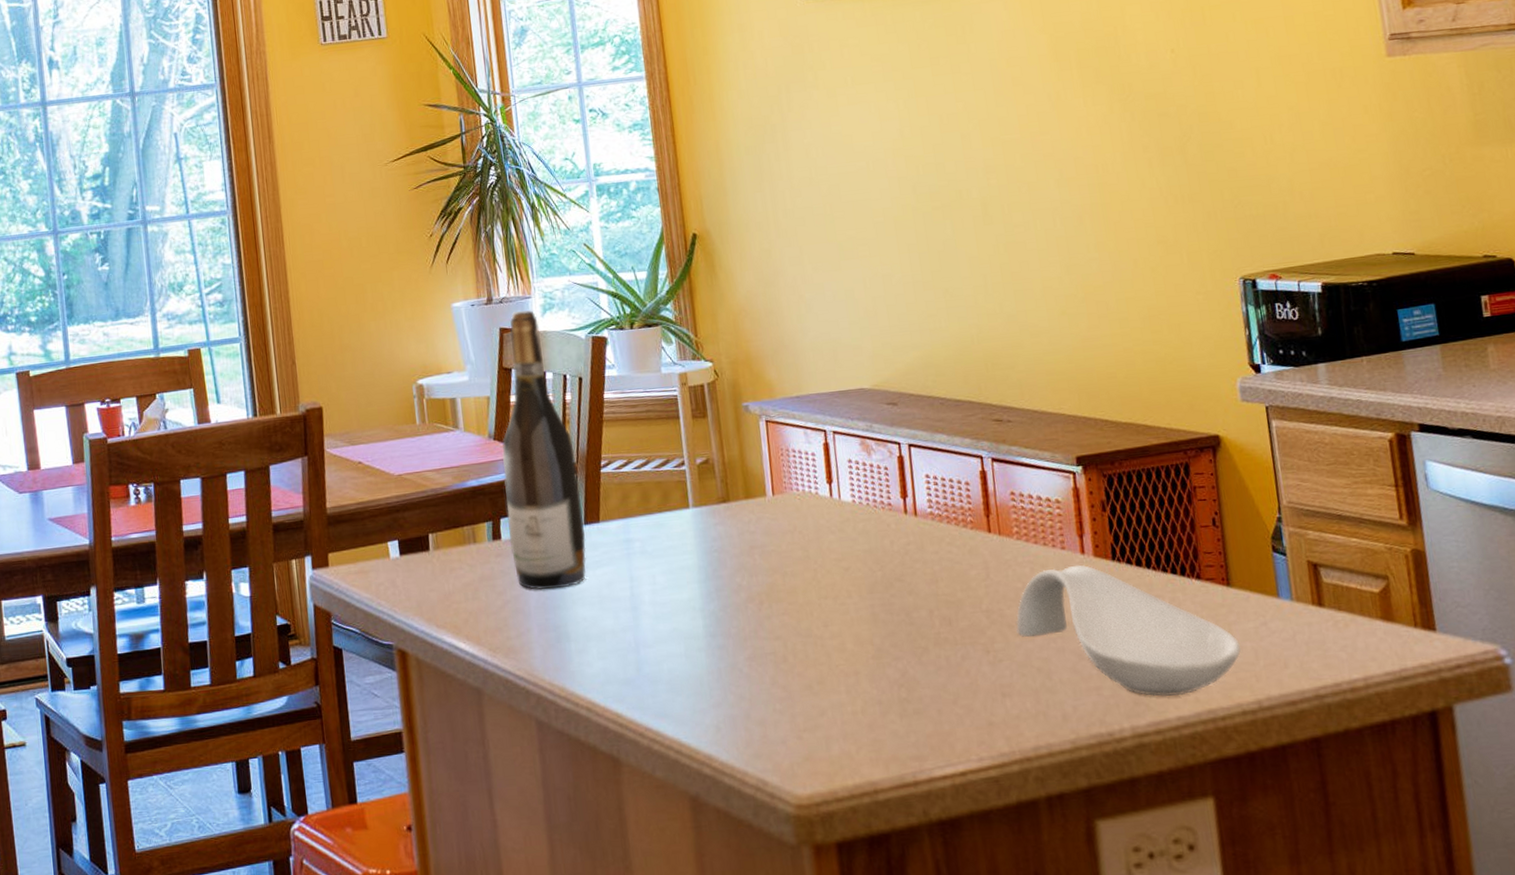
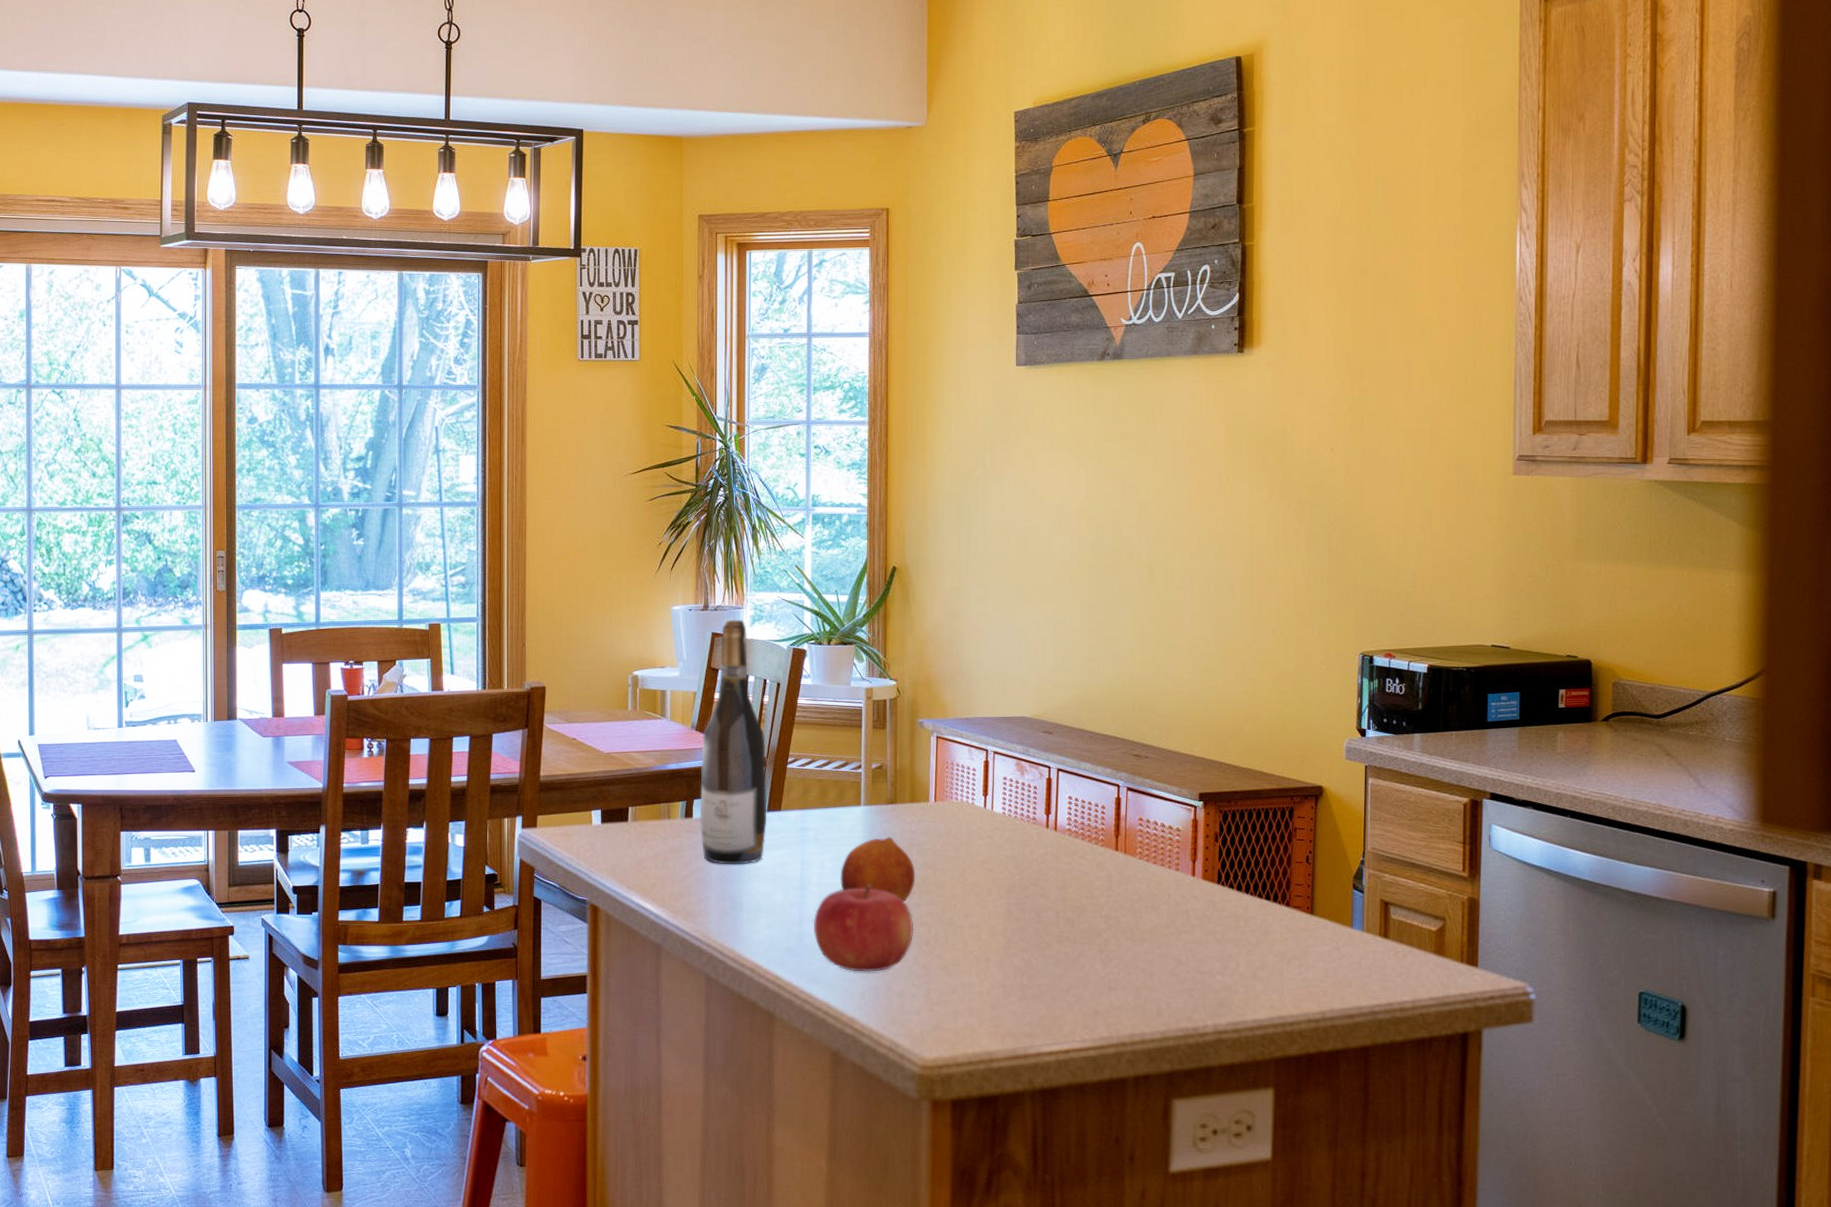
fruit: none [651,598,768,701] -> present [813,885,914,972]
fruit: none [675,540,762,615] -> present [840,837,916,903]
spoon rest: present [1015,564,1241,696] -> none [1128,885,1314,1001]

